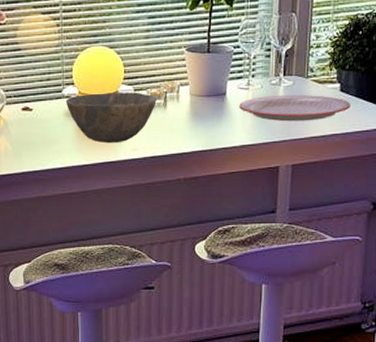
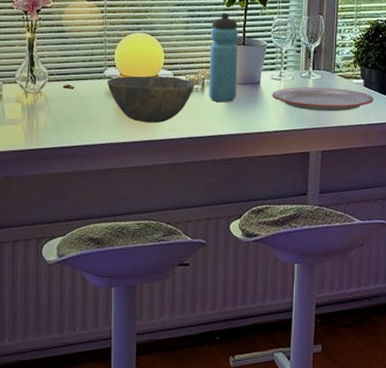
water bottle: none [172,17,203,117] -> present [209,13,239,102]

